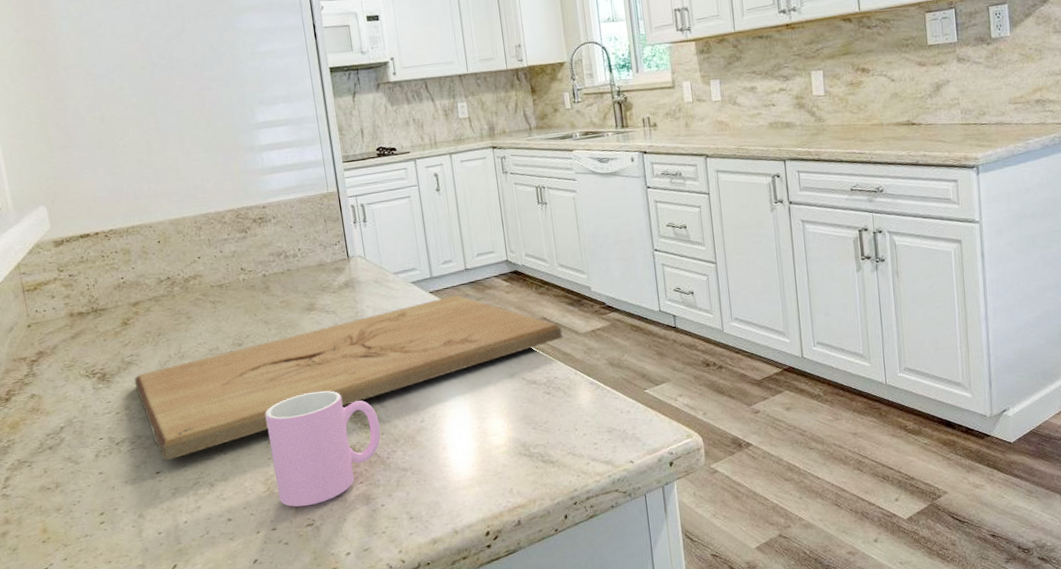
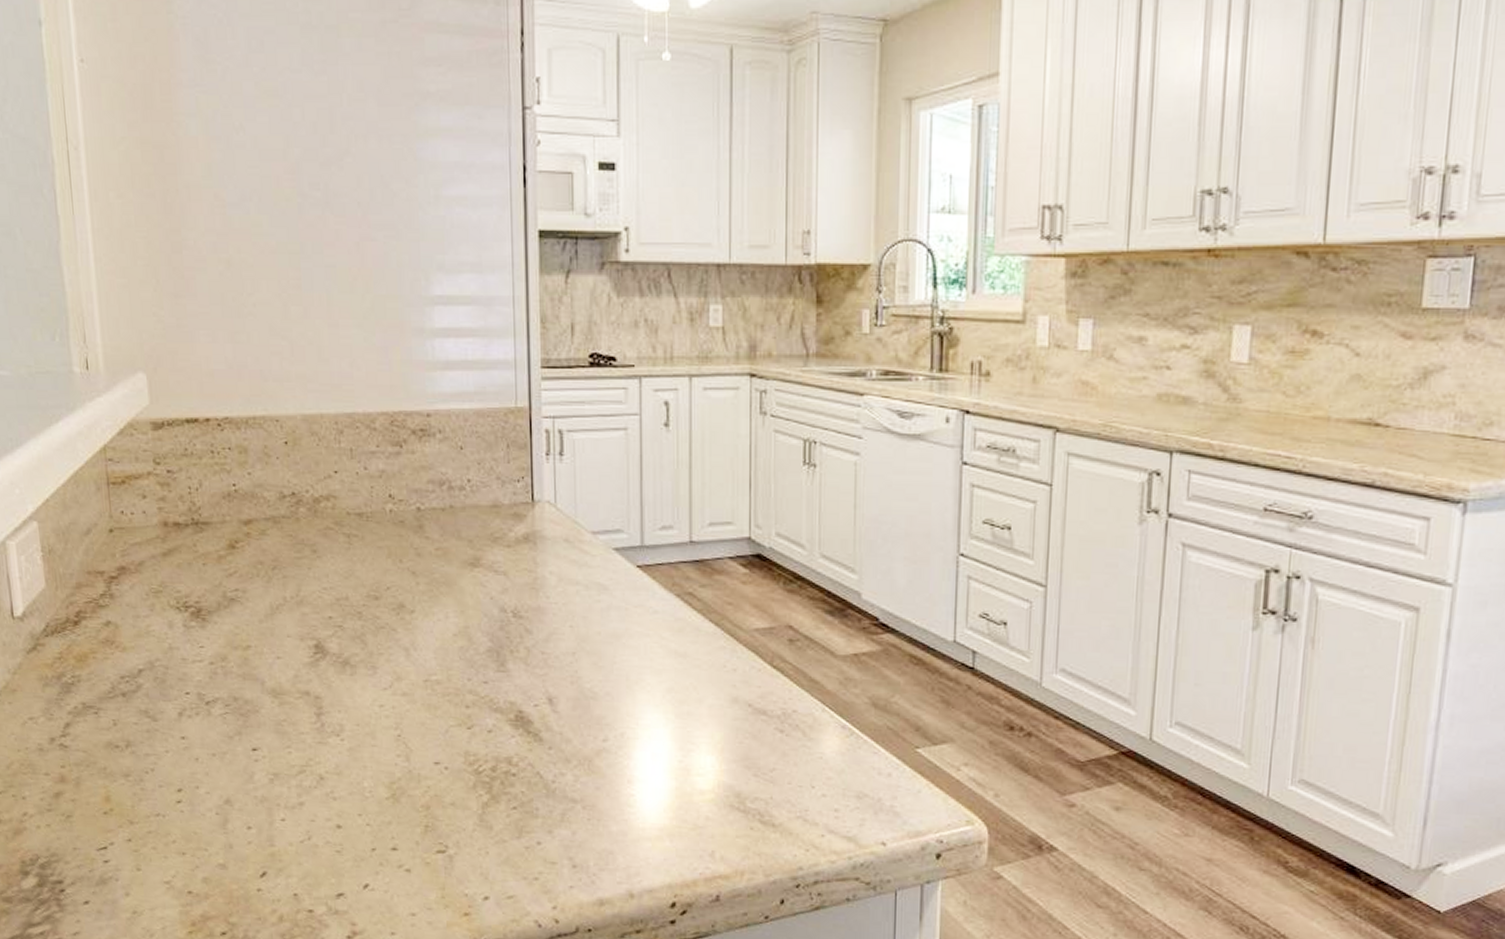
cutting board: present [134,294,564,462] -> none [236,575,813,737]
cup: present [265,390,381,507] -> none [399,676,548,827]

